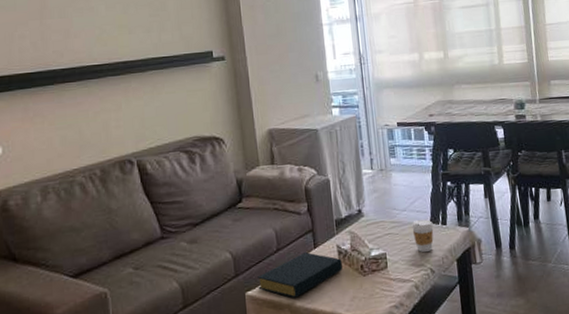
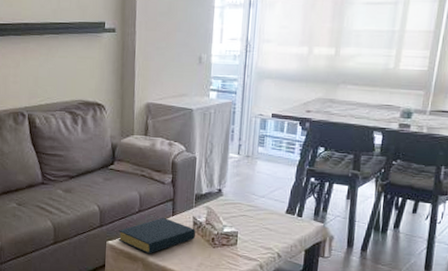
coffee cup: present [411,219,434,253] -> none [267,208,289,239]

